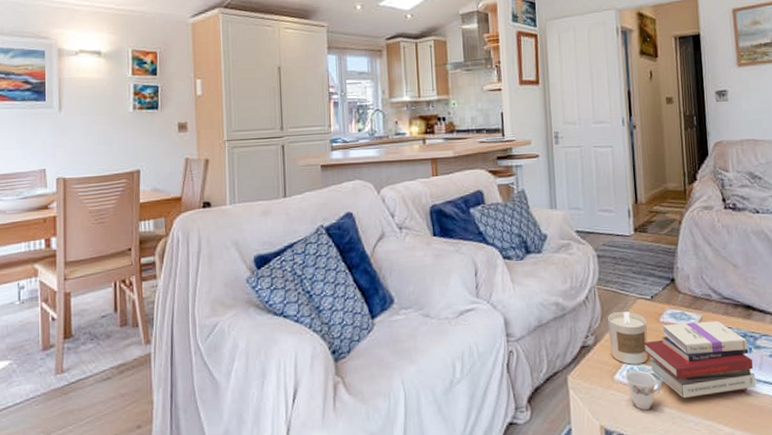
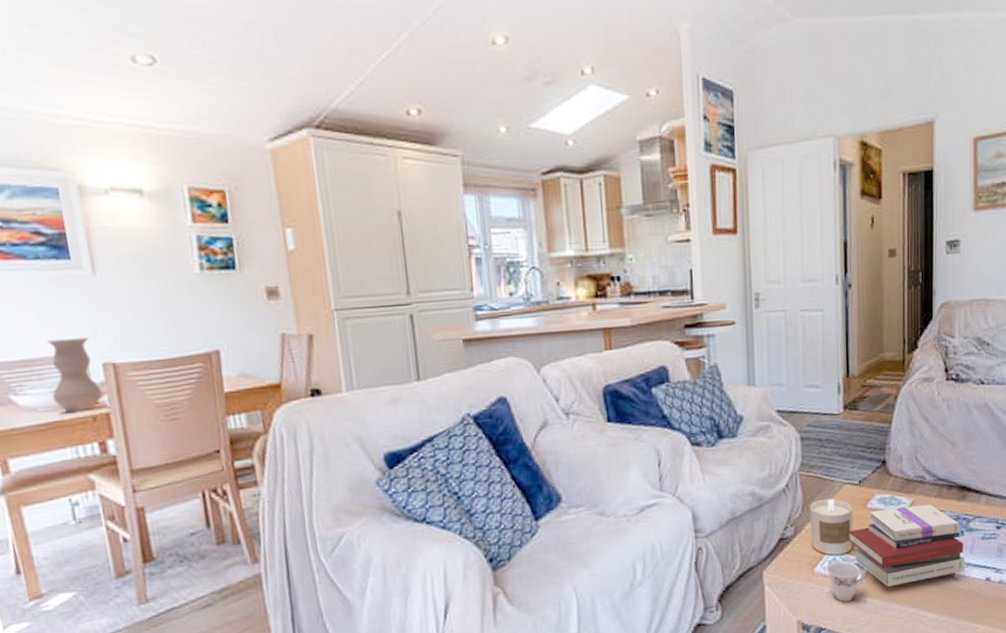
vase: none [18,158,53,216] -> present [45,338,102,413]

